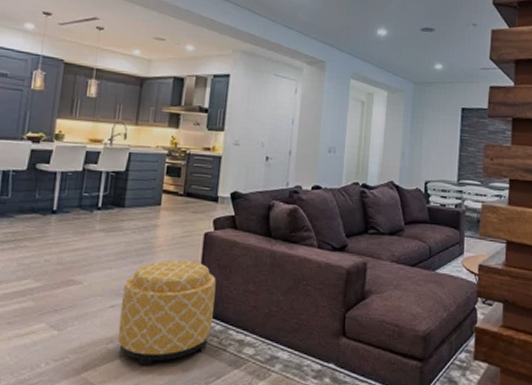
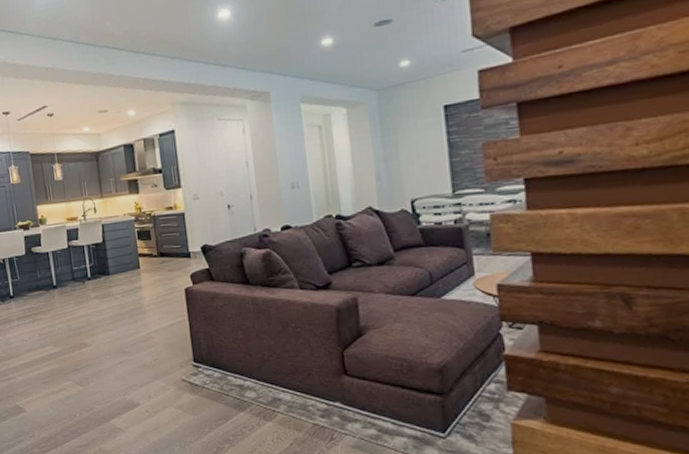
ottoman: present [118,259,216,366] -> none [126,315,211,412]

